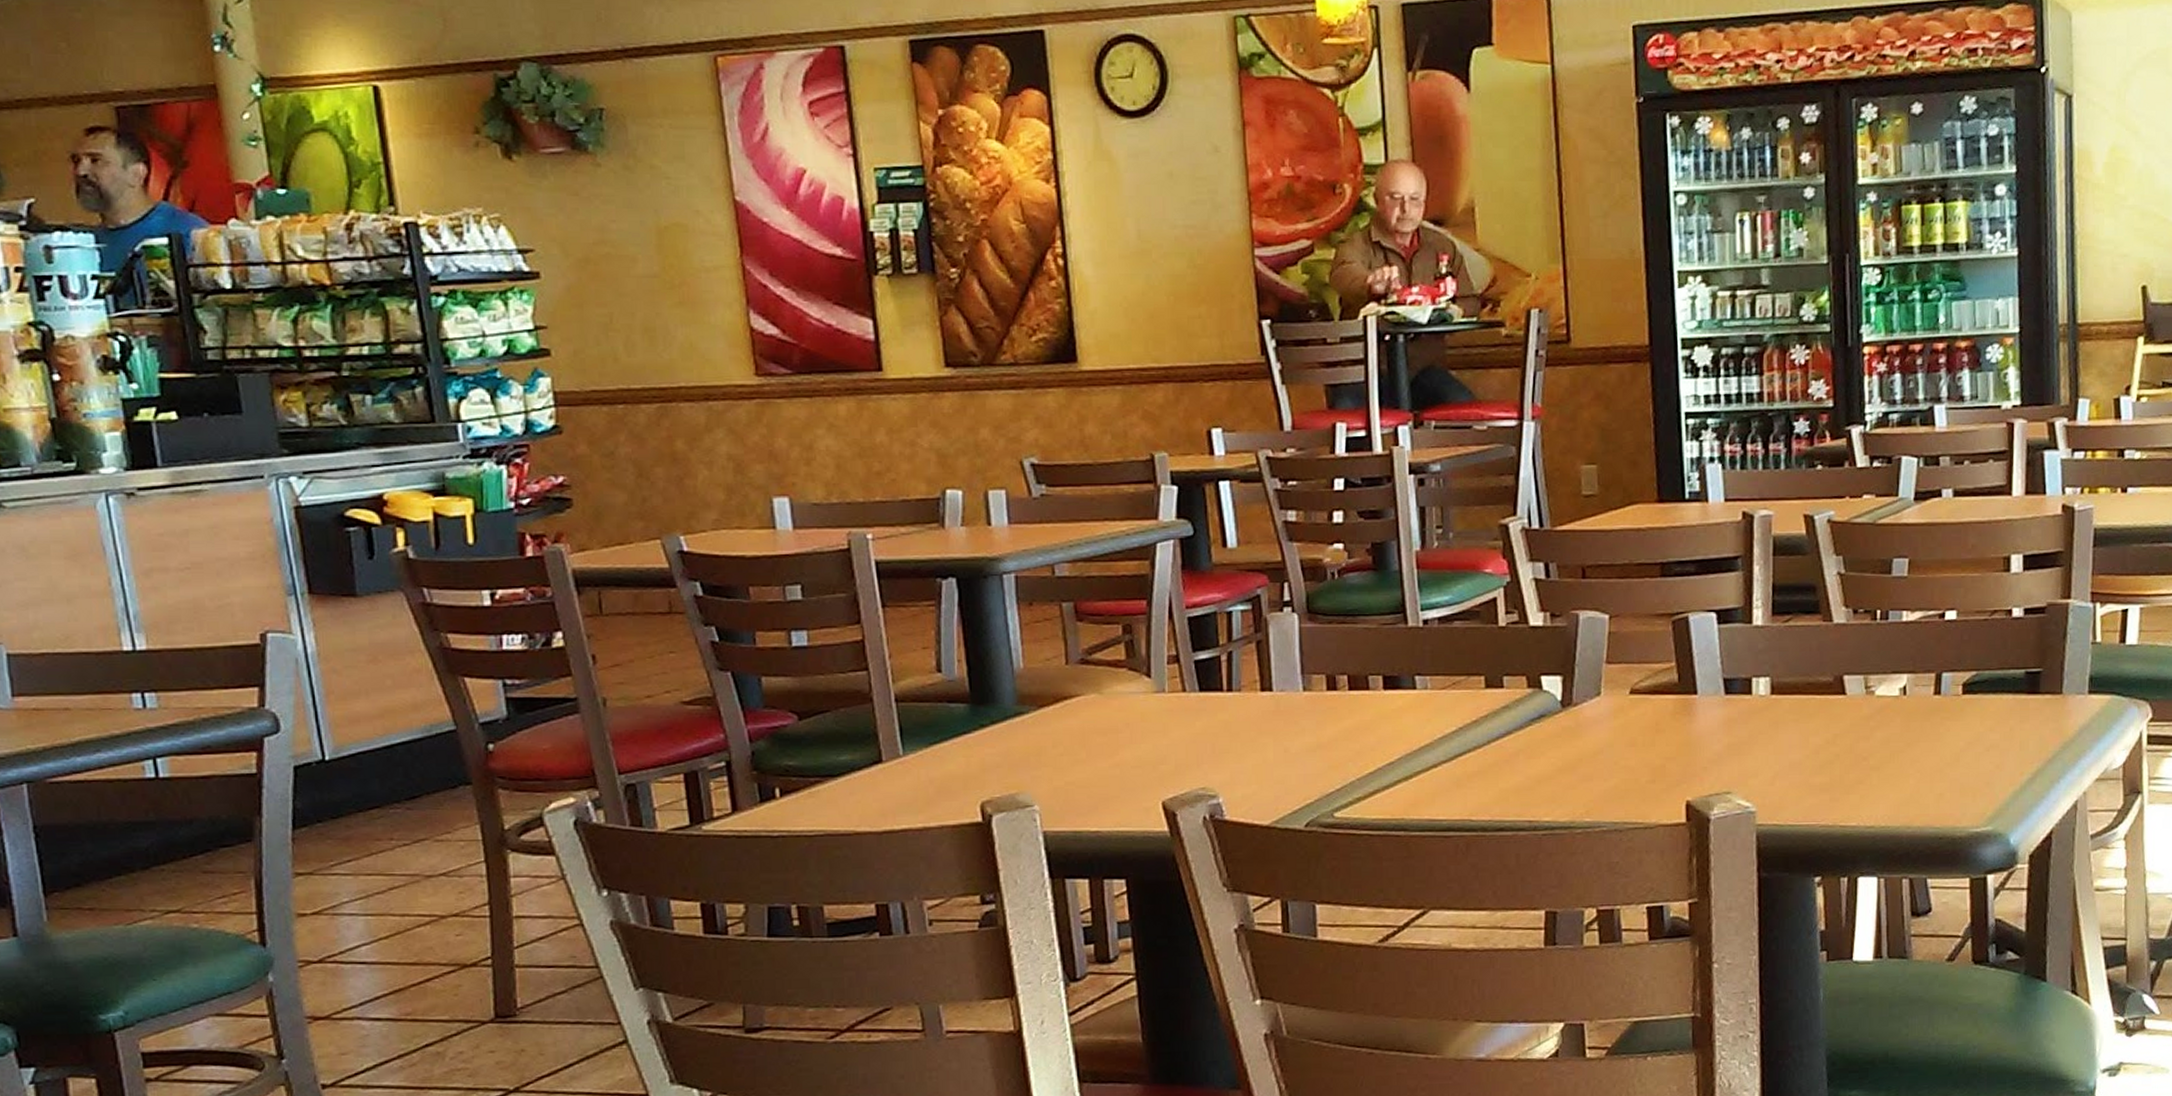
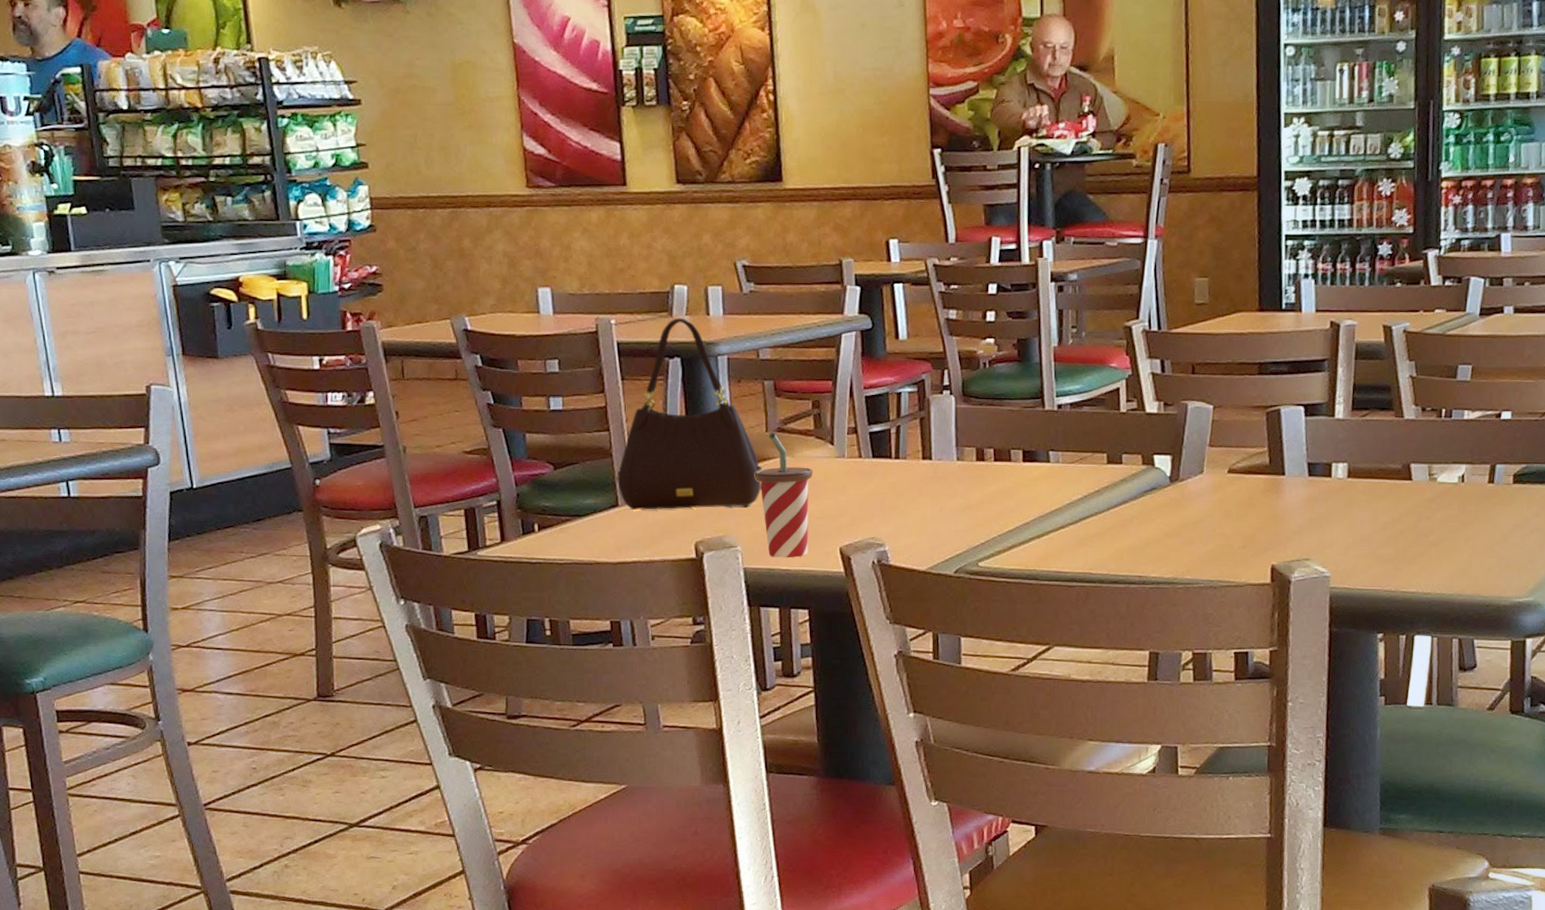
handbag: none [879,529,1063,767] -> present [616,317,762,511]
beverage cup: none [1053,665,1127,818] -> present [754,433,813,558]

